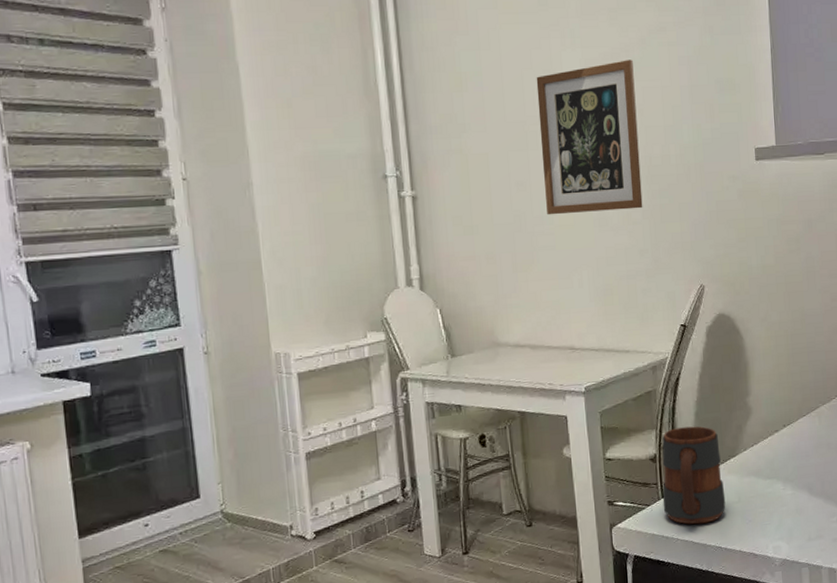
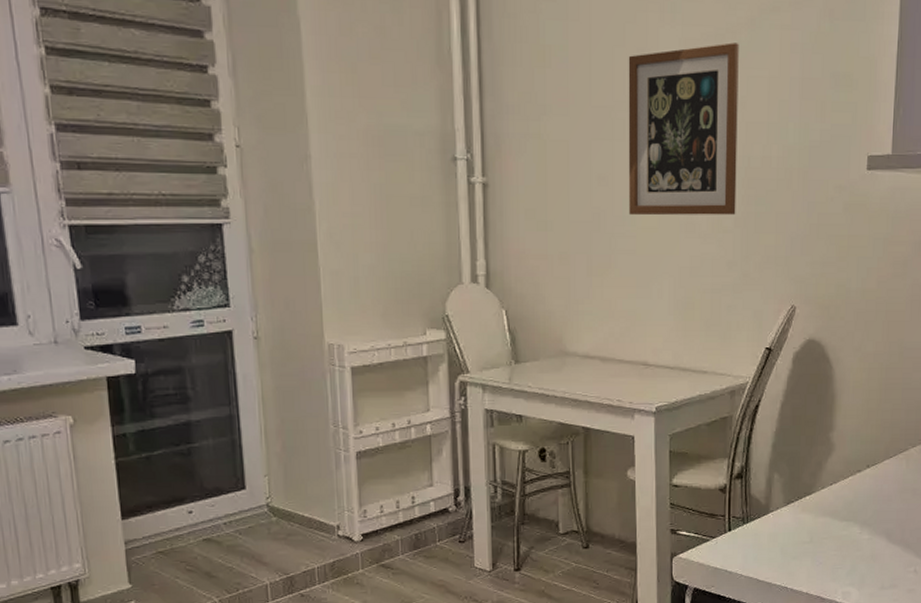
mug: present [662,426,726,525] -> none [729,458,797,562]

